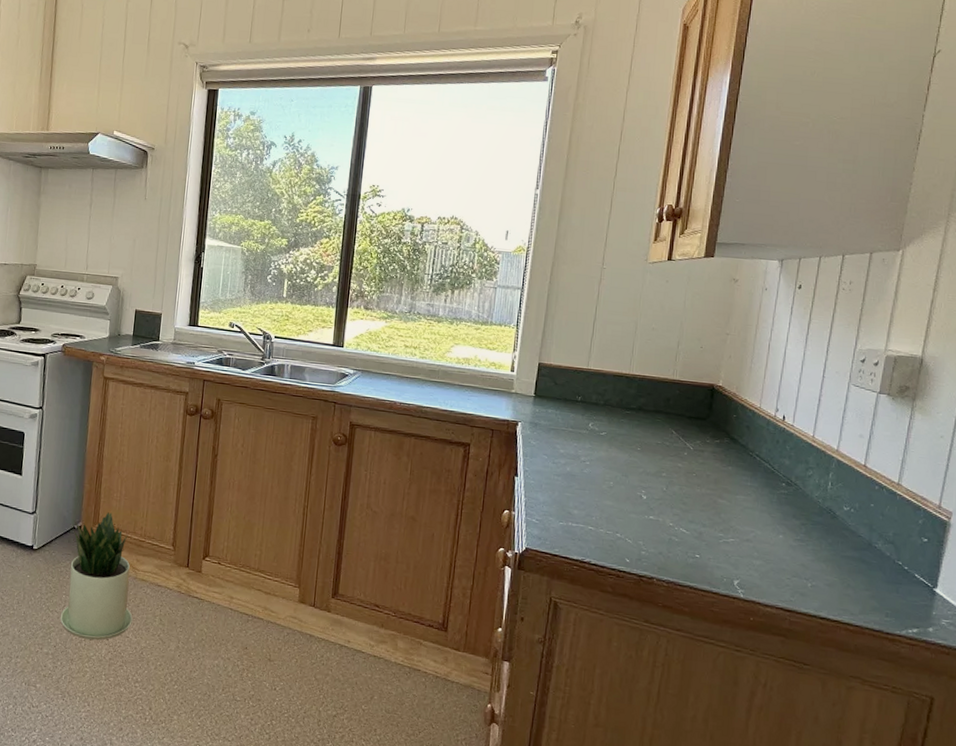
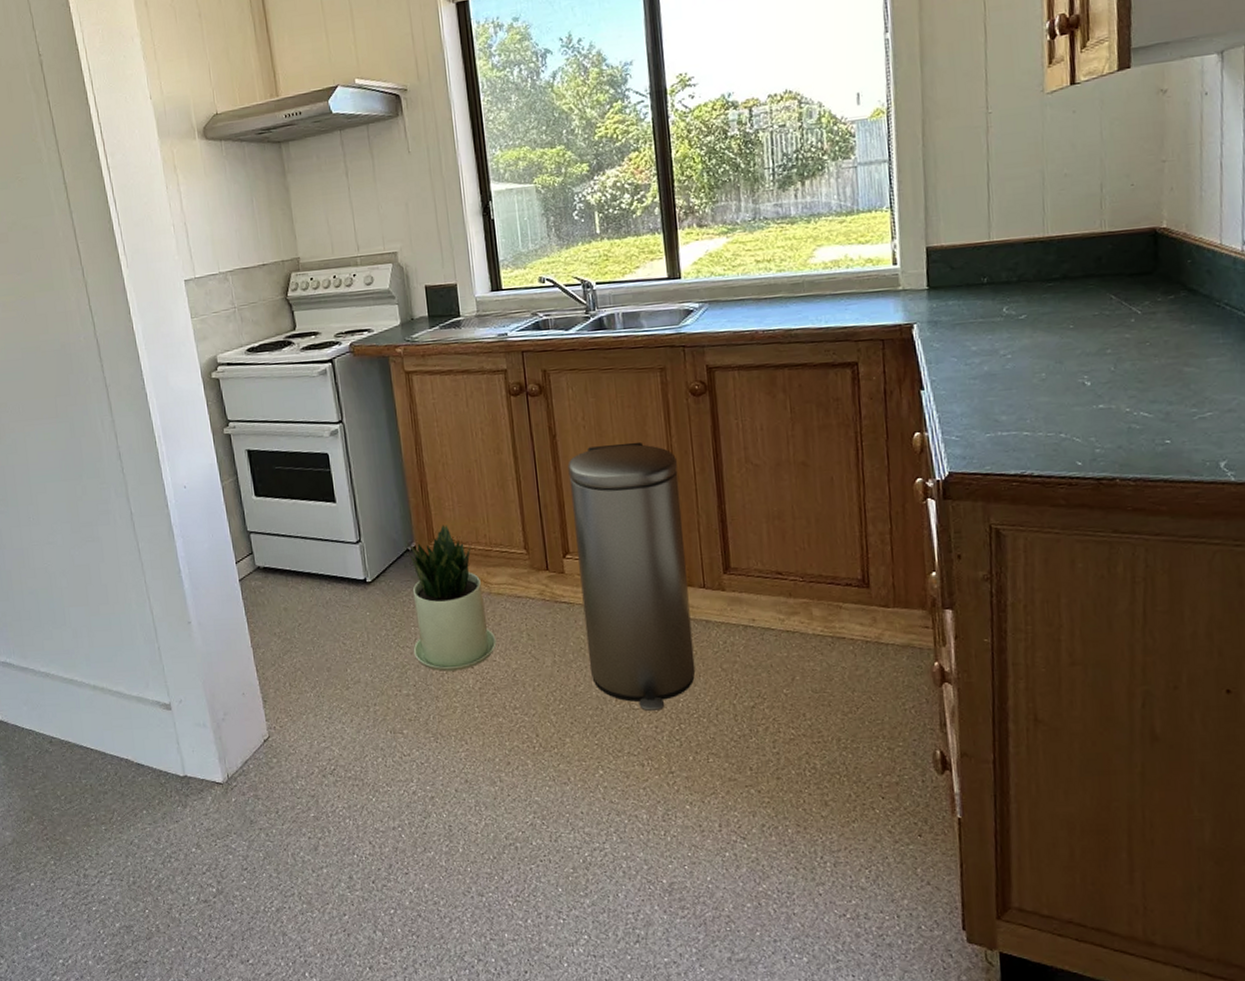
pedal bin: none [206,470,312,706] -> present [567,441,696,712]

